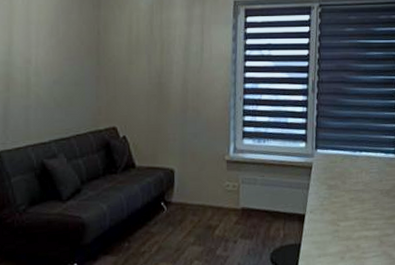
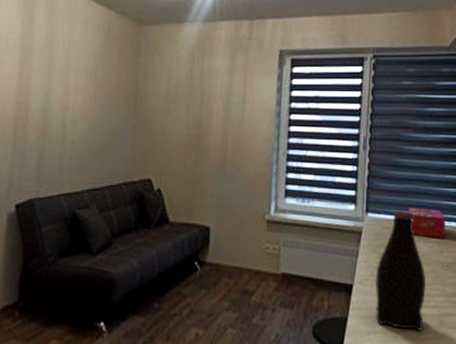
bottle: none [325,145,368,251] -> present [375,210,426,331]
tissue box: none [352,142,385,169] -> present [408,208,446,238]

